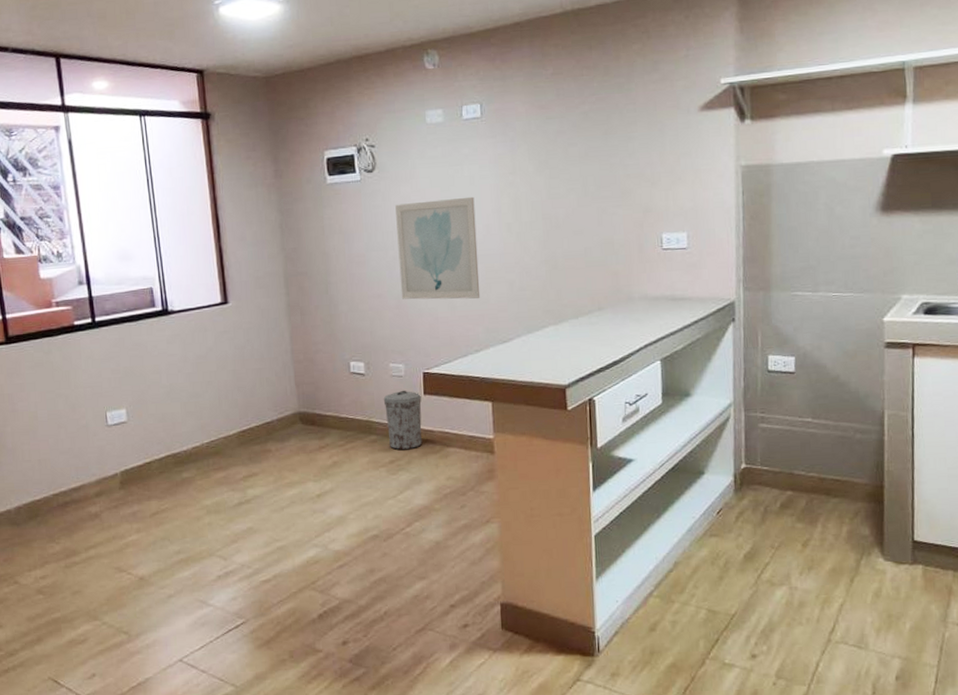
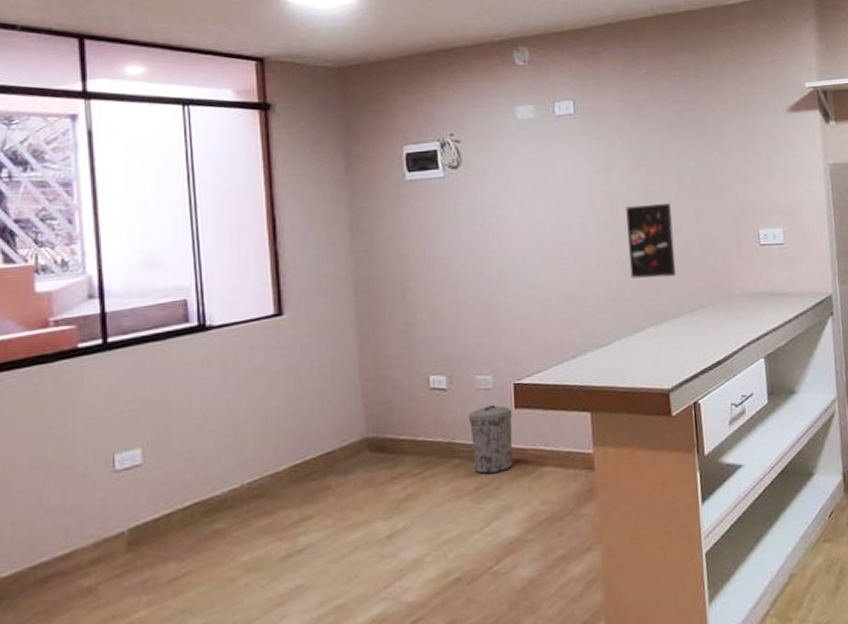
wall art: present [395,196,481,300] -> none [483,193,577,304]
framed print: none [529,206,576,280] -> present [626,202,676,279]

